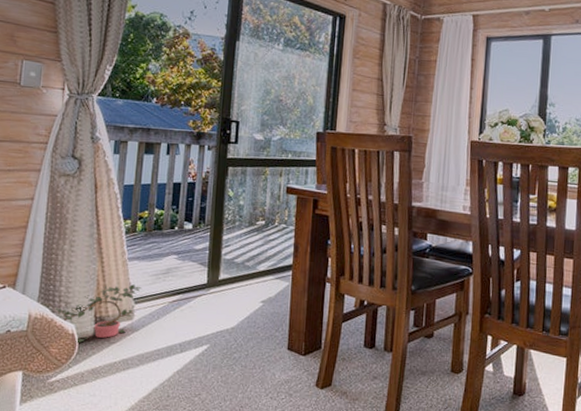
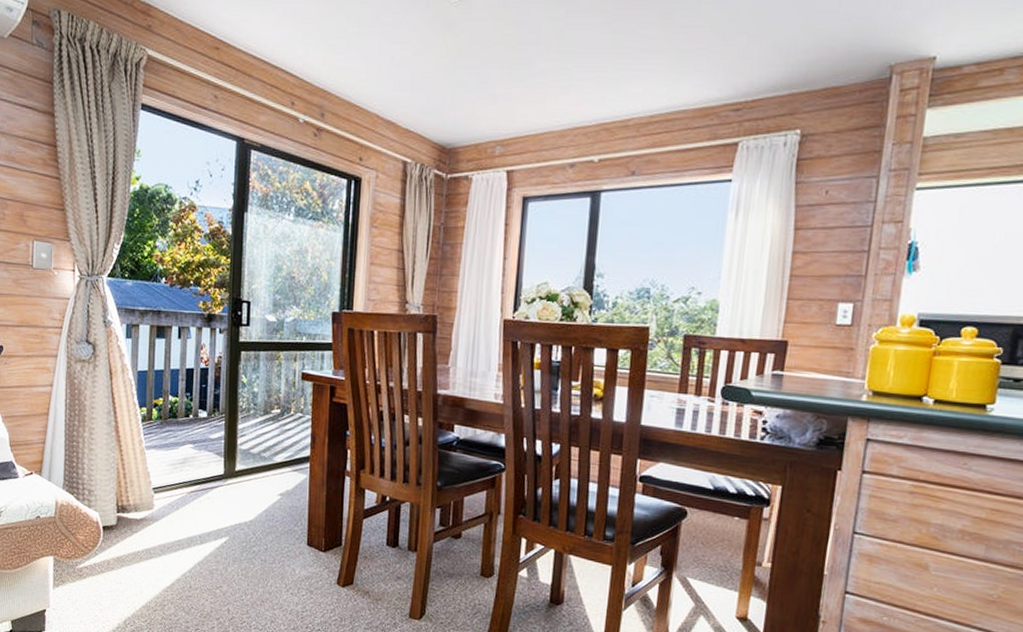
potted plant: present [55,284,141,344] -> none [79,474,160,531]

